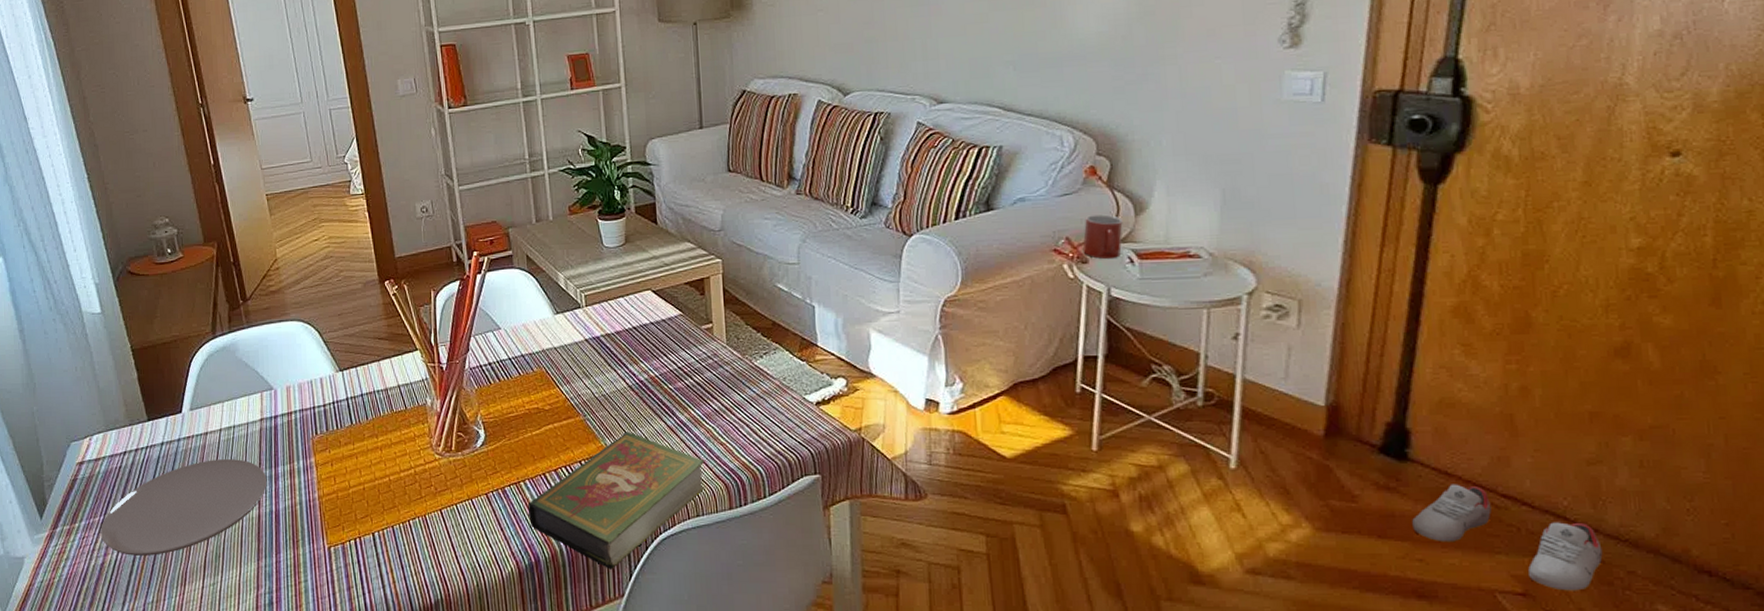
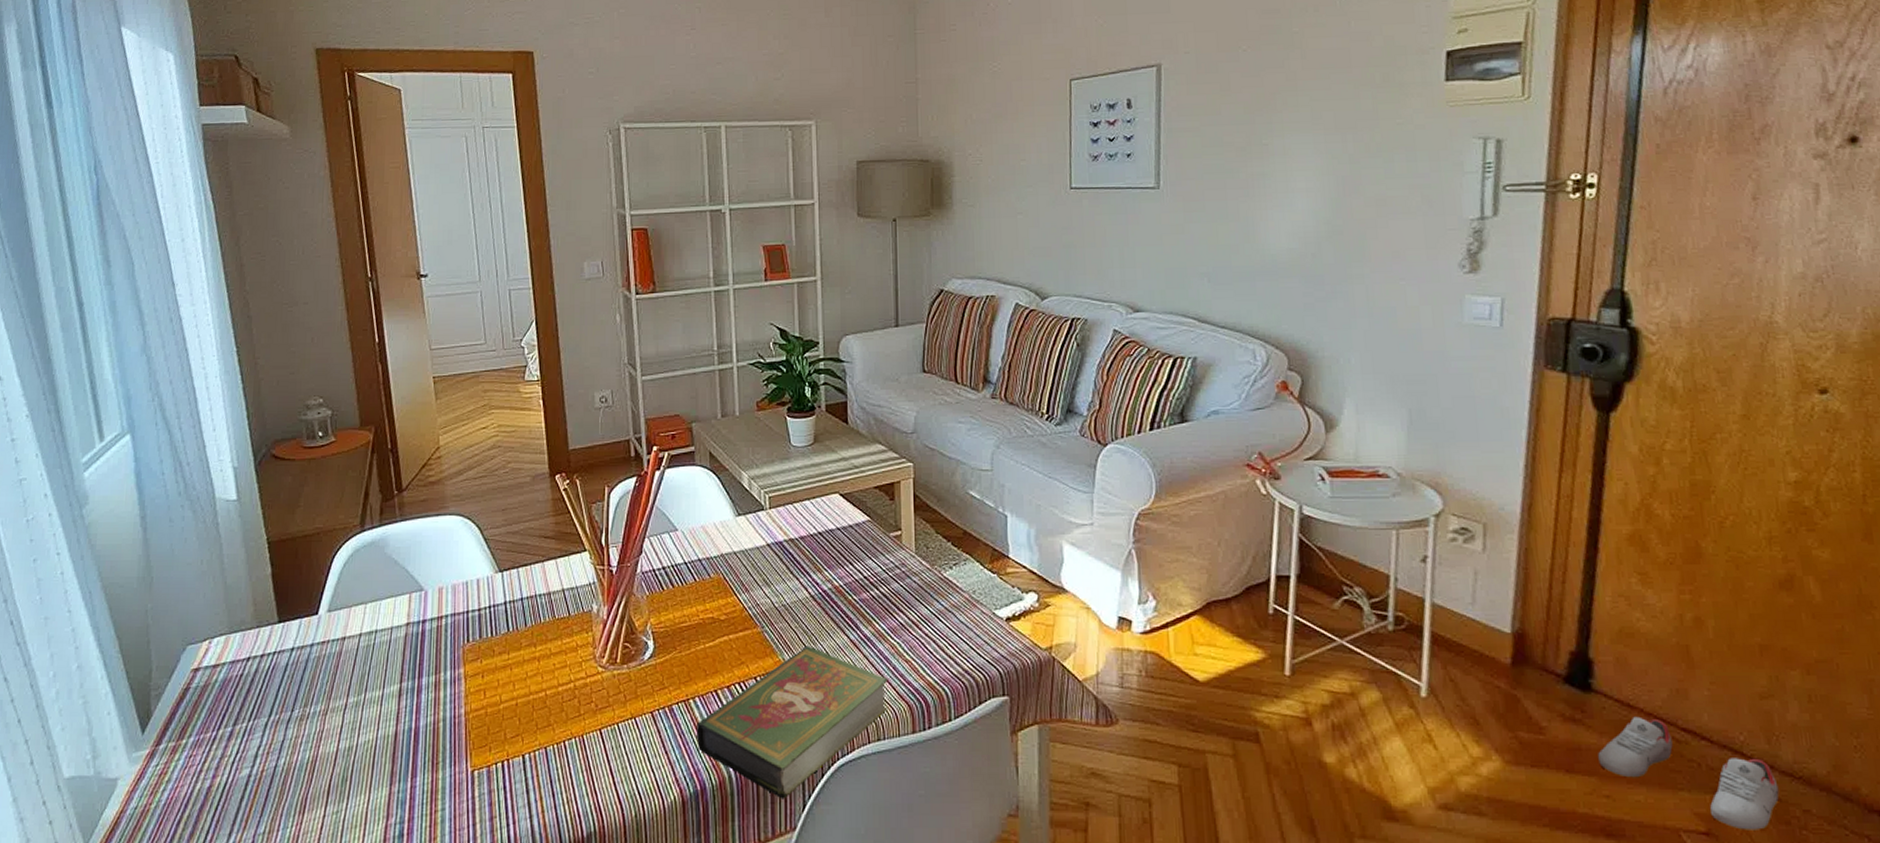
plate: present [101,459,267,556] -> none [211,668,409,778]
mug: present [1082,214,1123,259] -> none [1275,430,1314,475]

